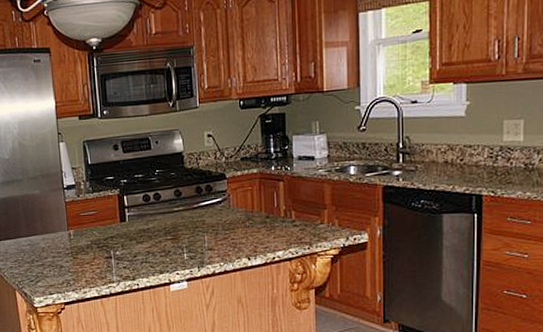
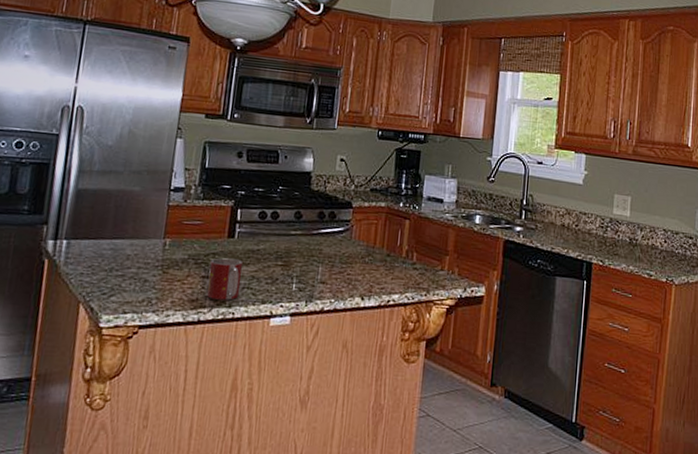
mug: none [110,239,140,275] -> present [206,258,243,301]

